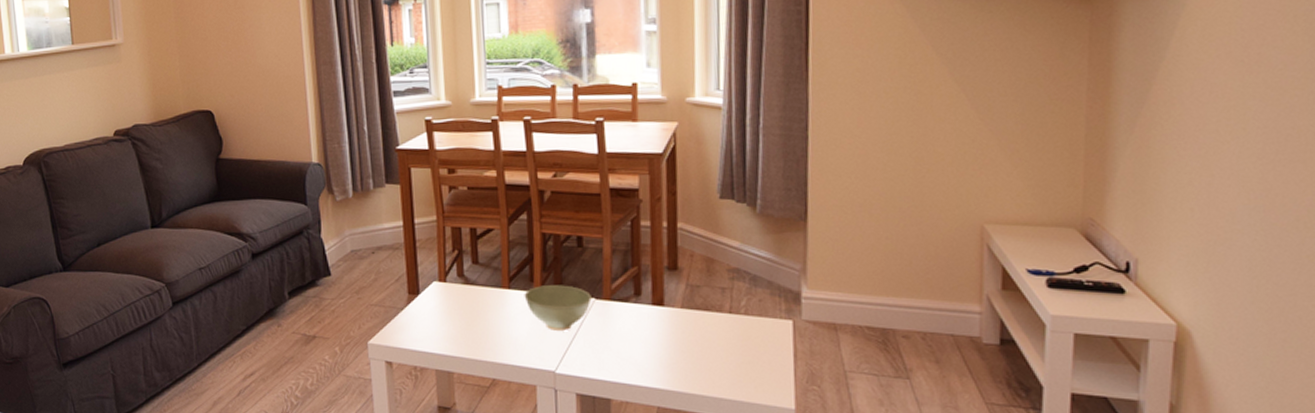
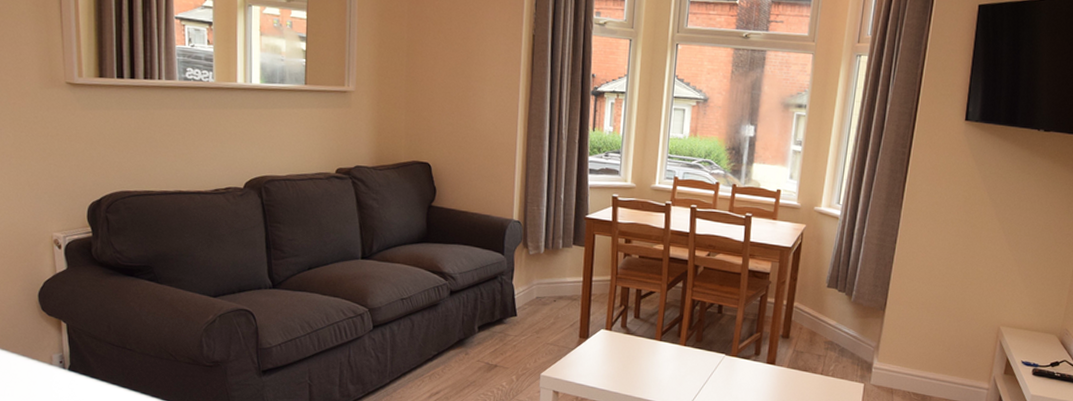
bowl: present [524,285,592,332] -> none [671,340,723,378]

